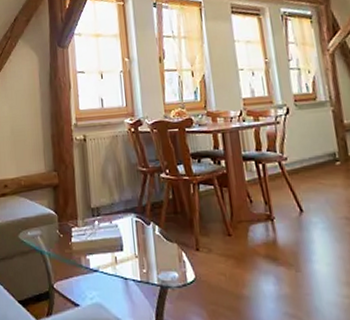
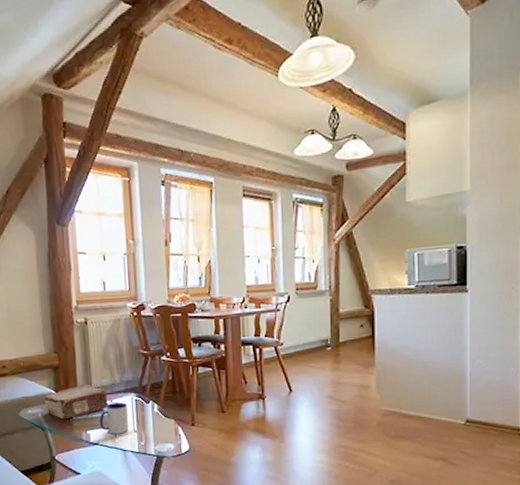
book: none [44,204,108,243] -> present [44,384,109,420]
mug: none [98,224,130,260] -> present [99,403,129,434]

